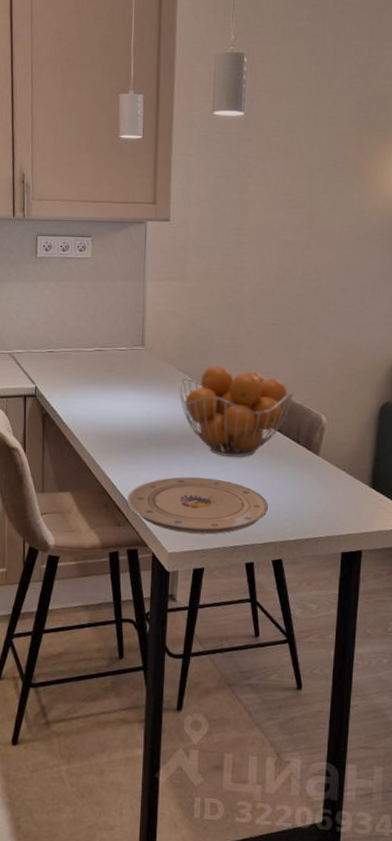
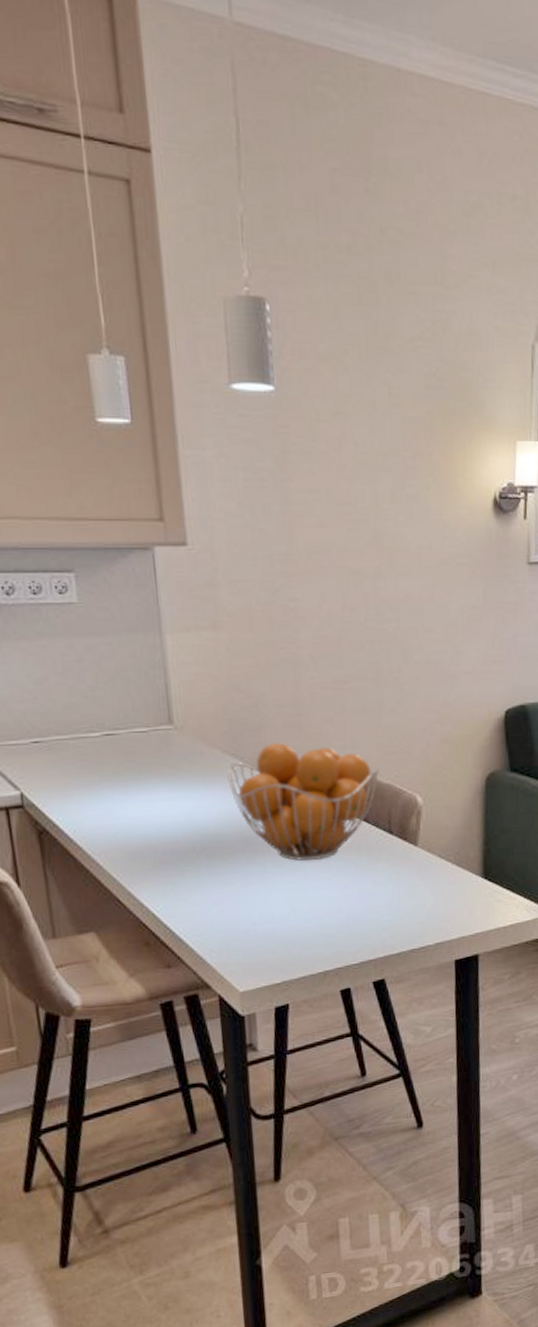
plate: present [127,477,268,535] -> none [175,890,361,965]

